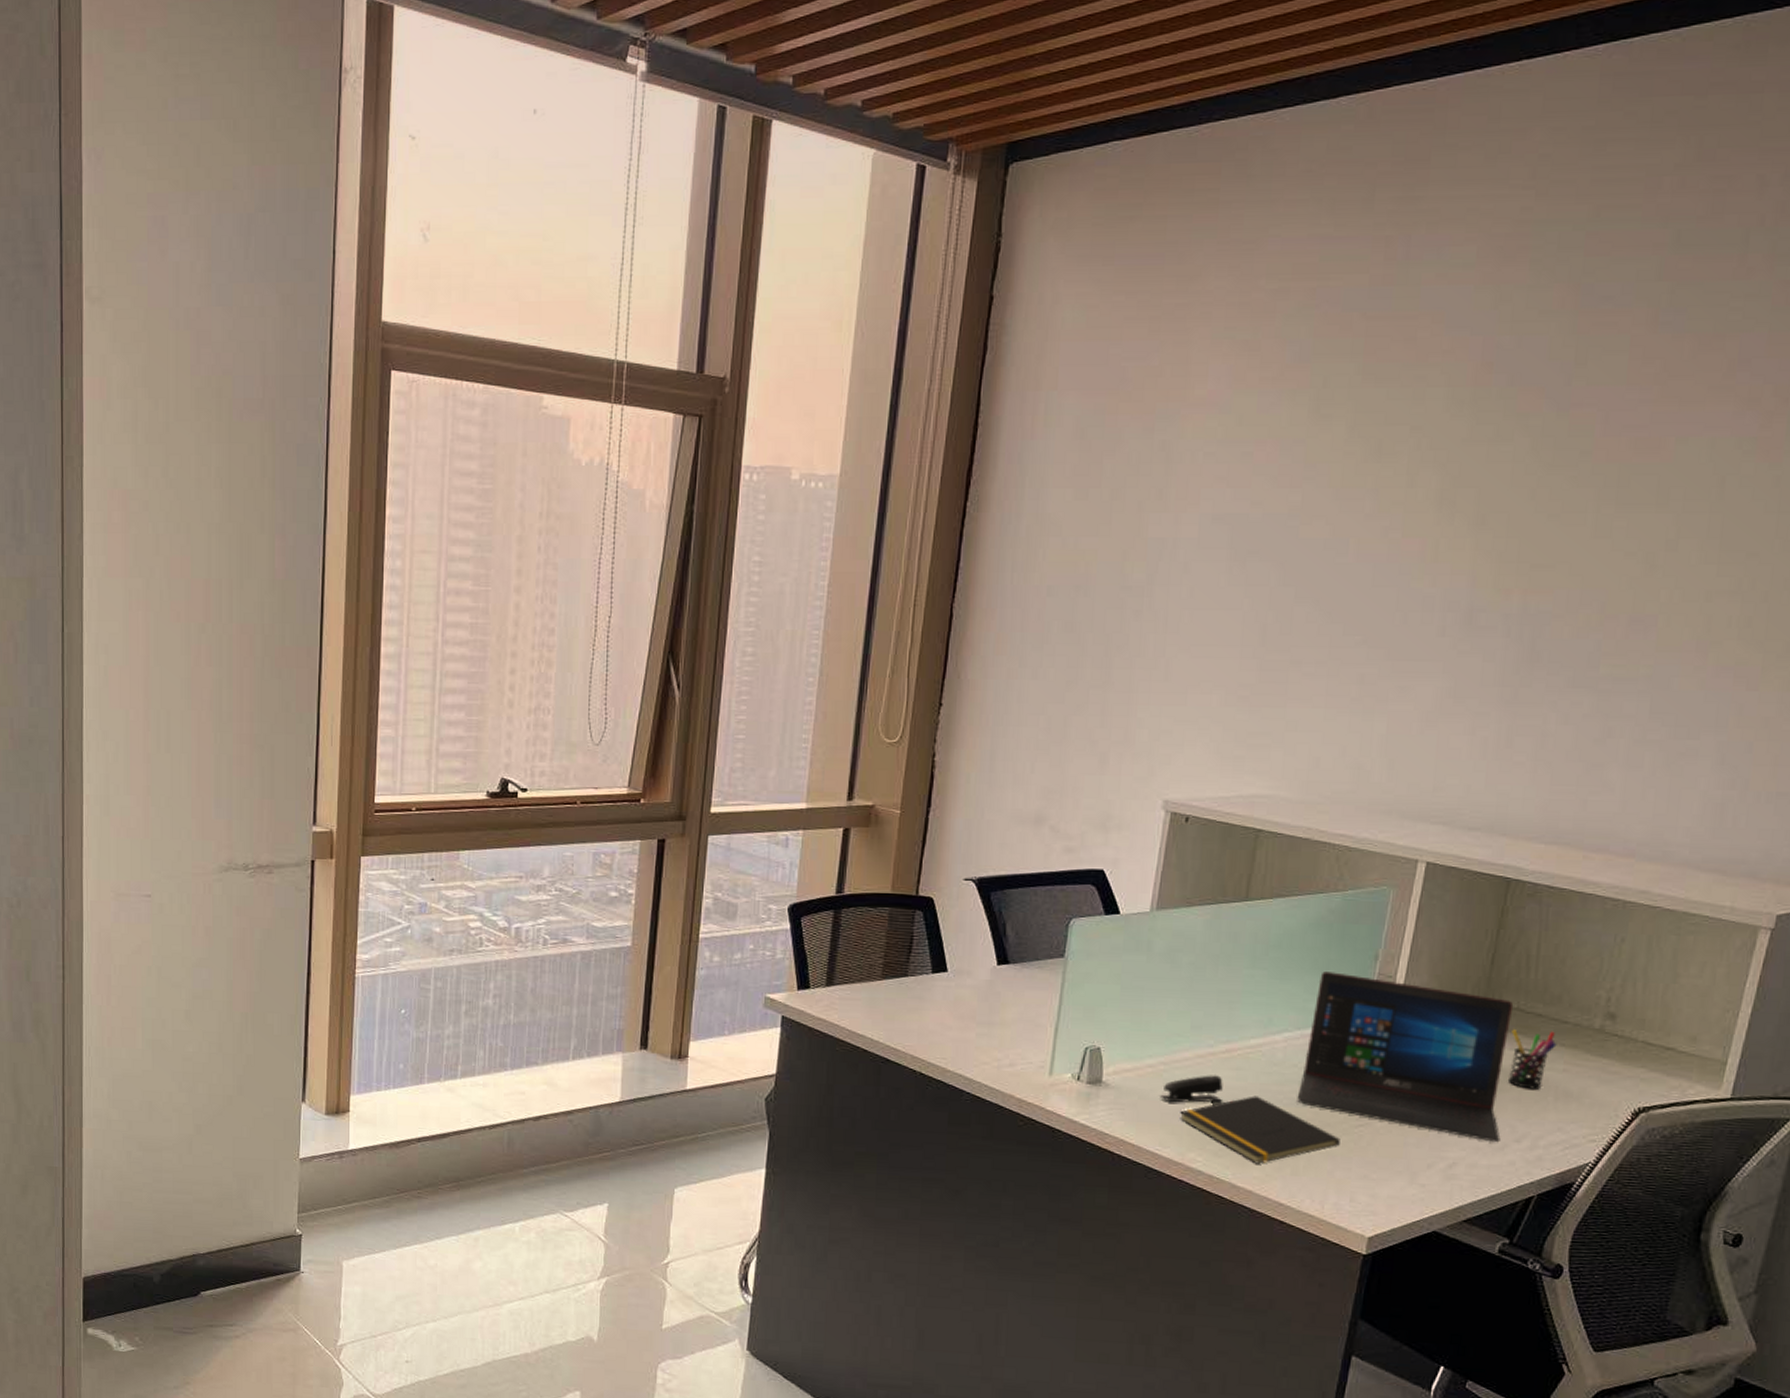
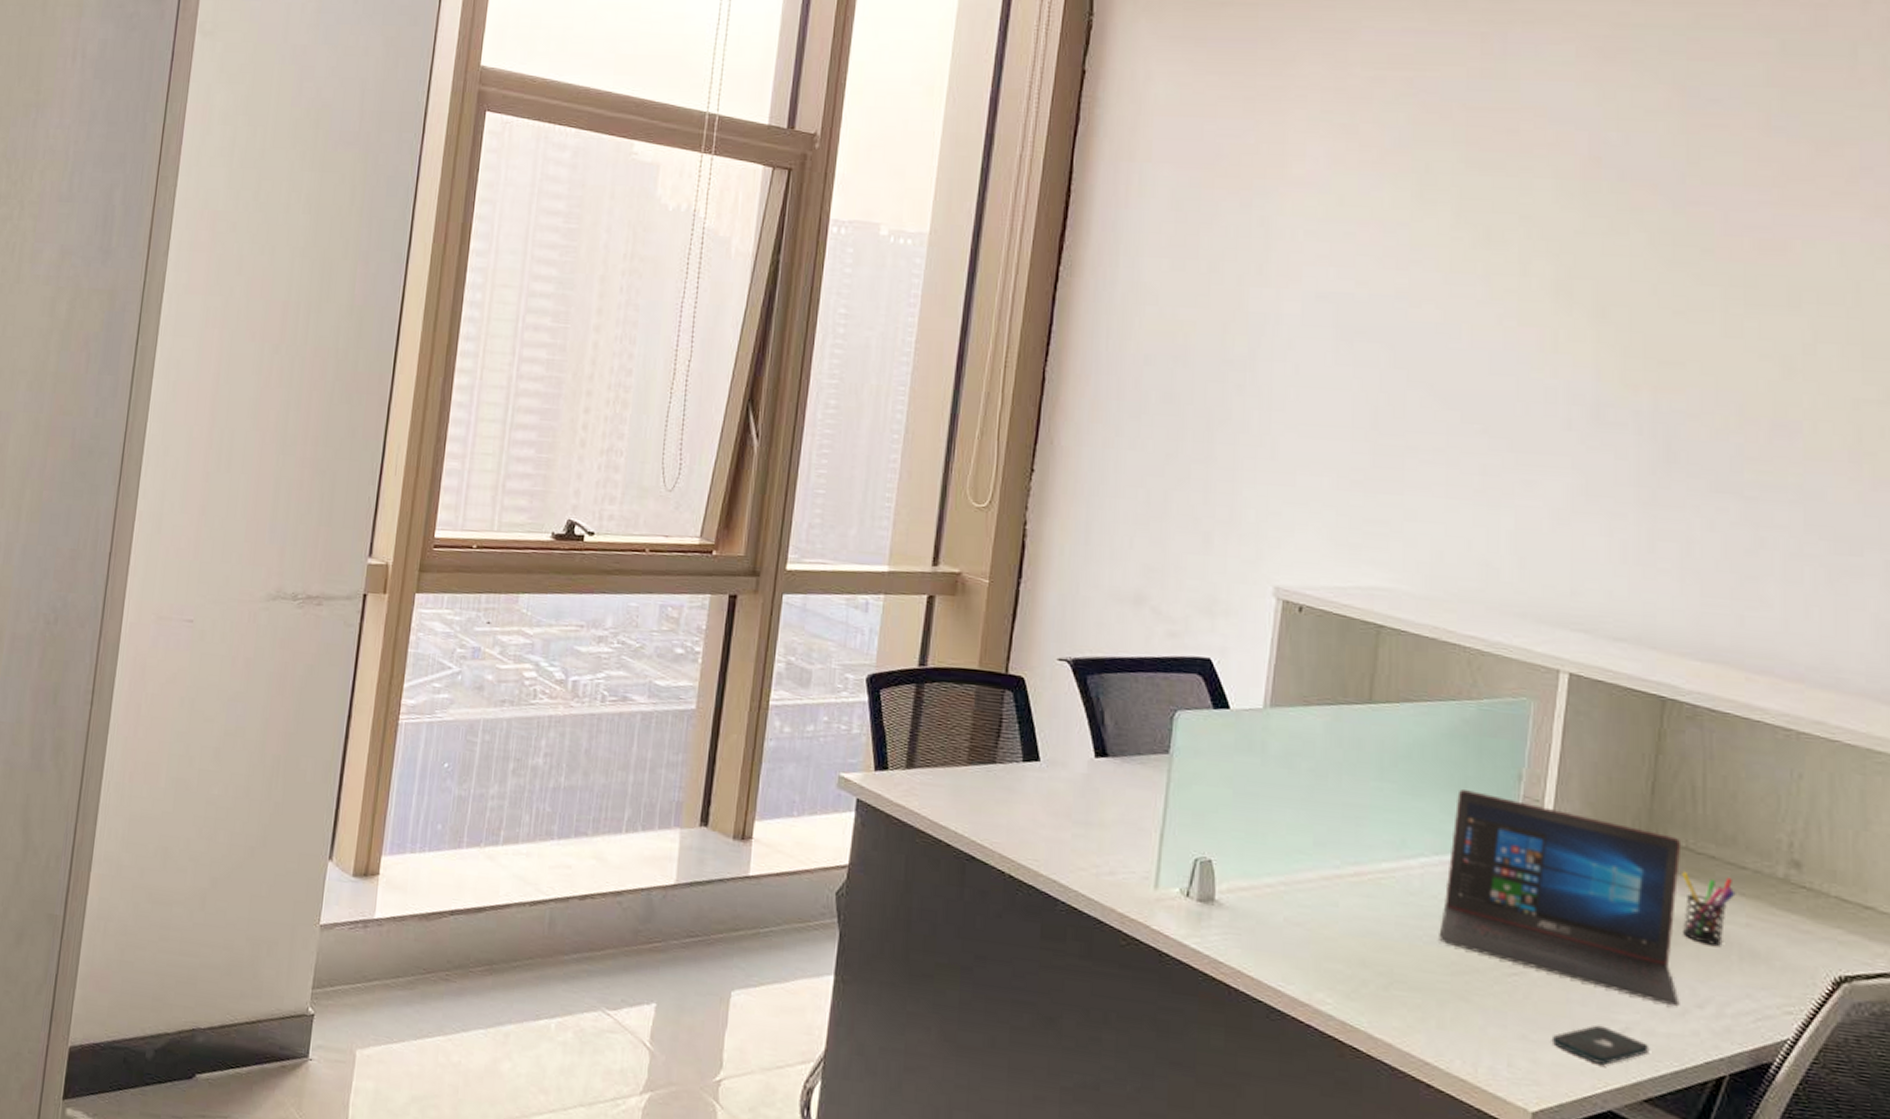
stapler: present [1160,1074,1223,1103] -> none [1281,900,1353,934]
notepad: present [1180,1096,1340,1164] -> none [1305,929,1492,1012]
smartphone: none [1388,1162,1472,1194] -> present [1551,1025,1649,1065]

